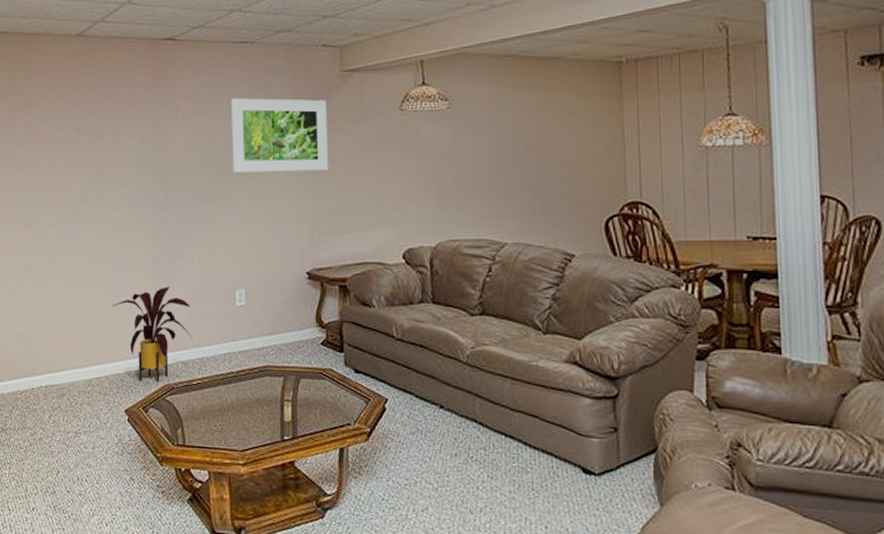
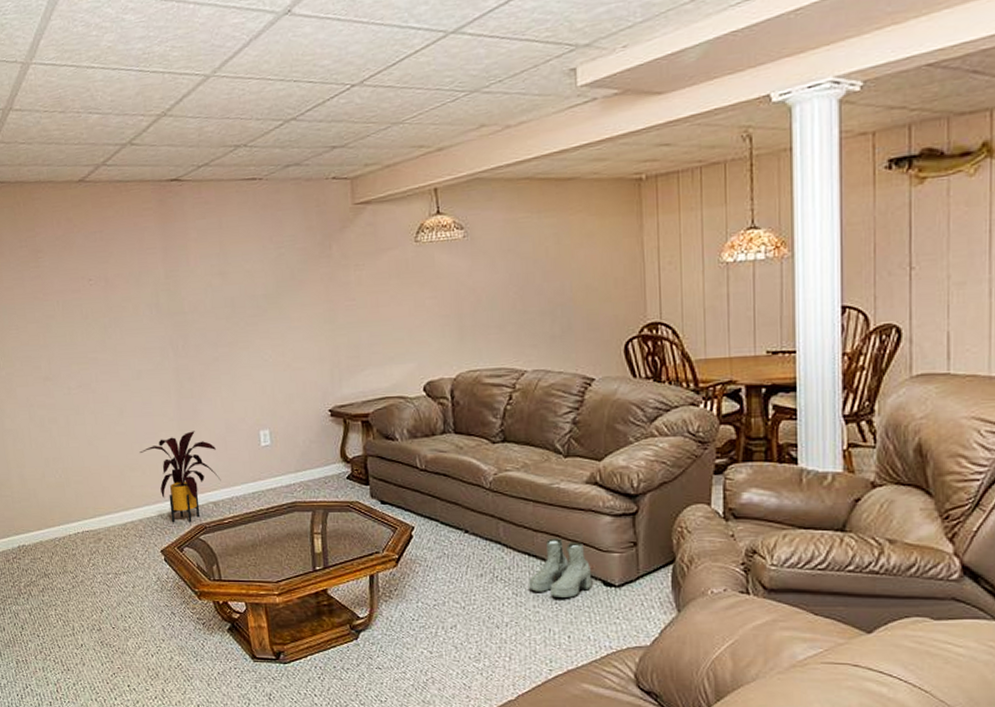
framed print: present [230,98,329,173] -> none [241,235,346,315]
boots: none [505,419,570,484] -> present [529,538,591,598]

